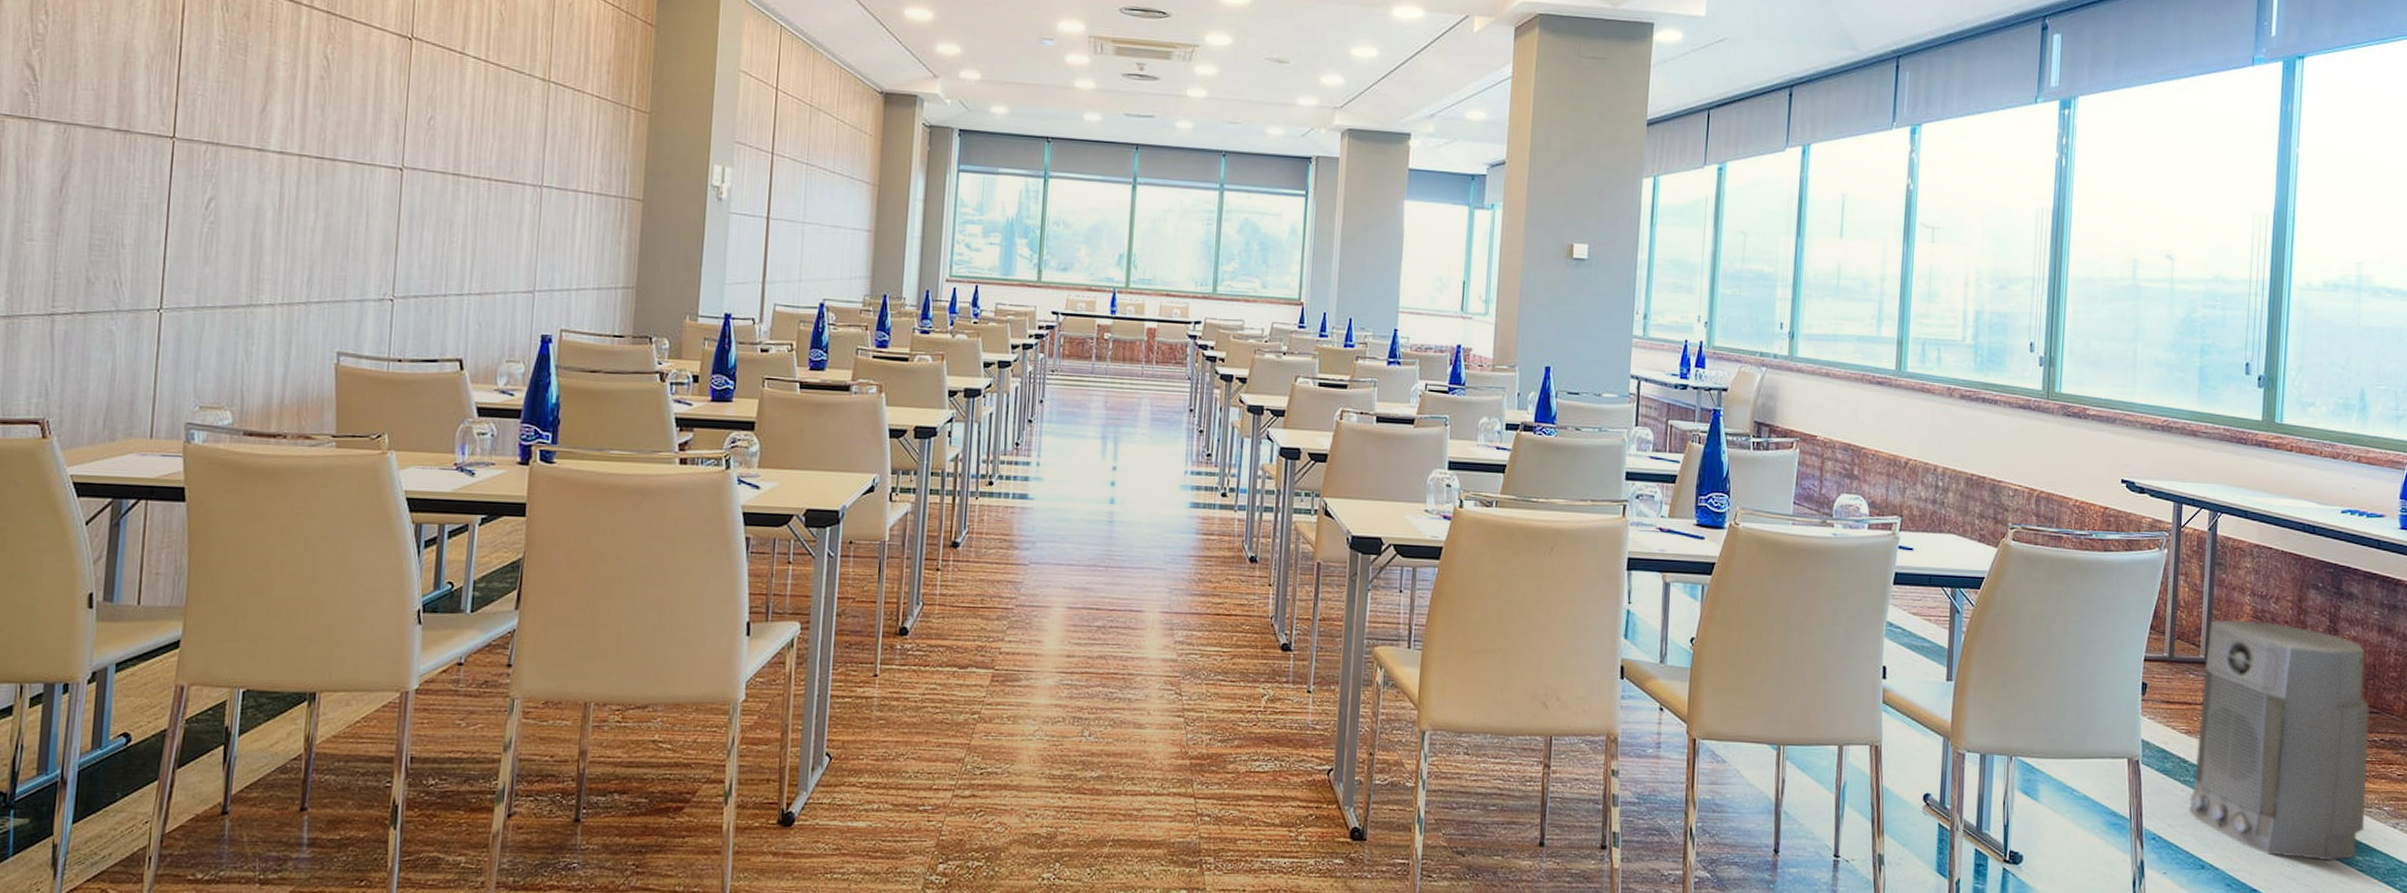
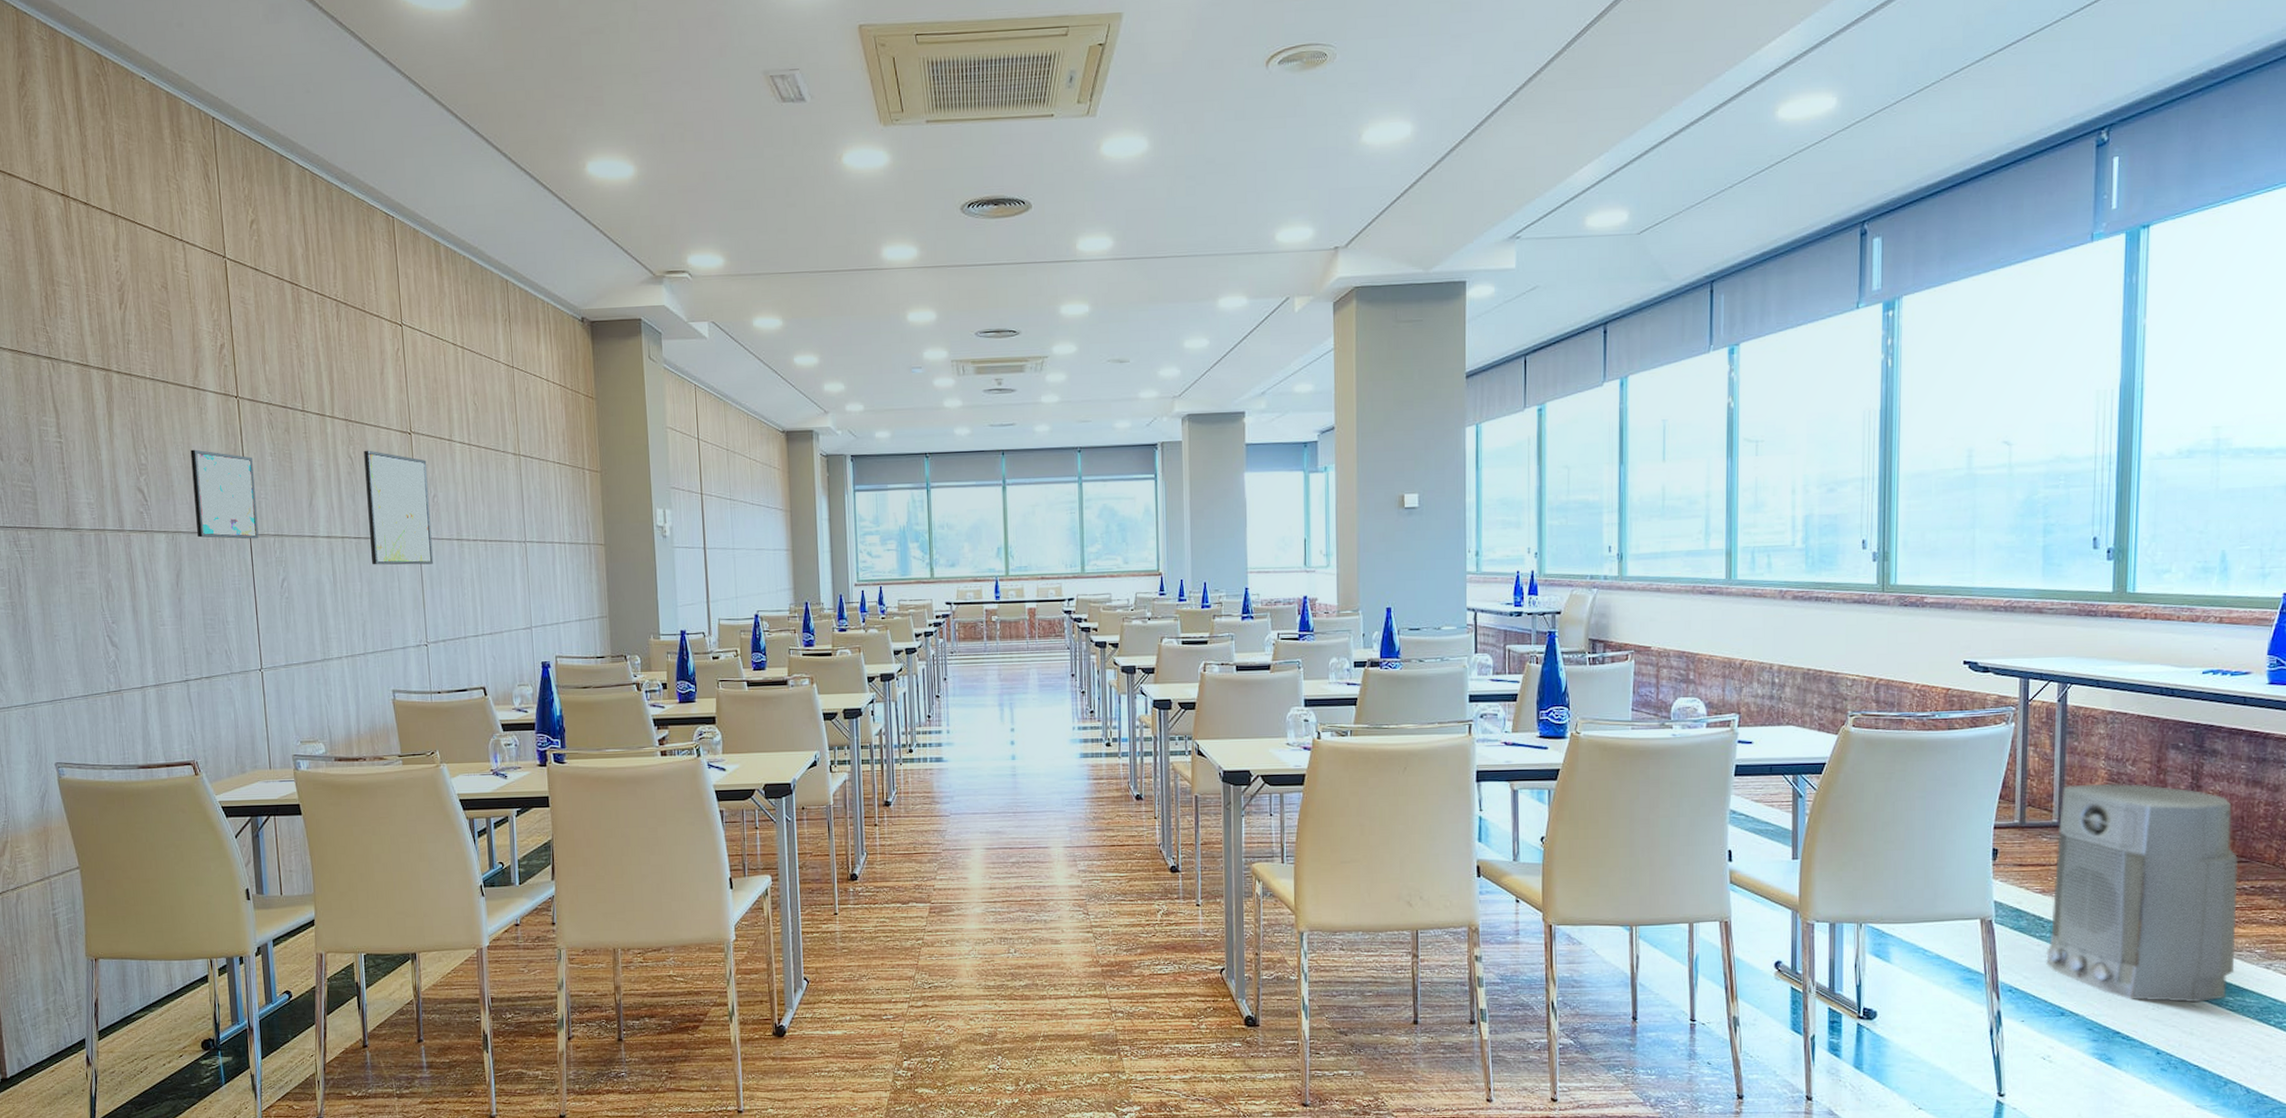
wall art: none [100,23,193,145] -> present [190,449,259,539]
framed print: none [334,52,427,201] -> present [364,450,434,565]

